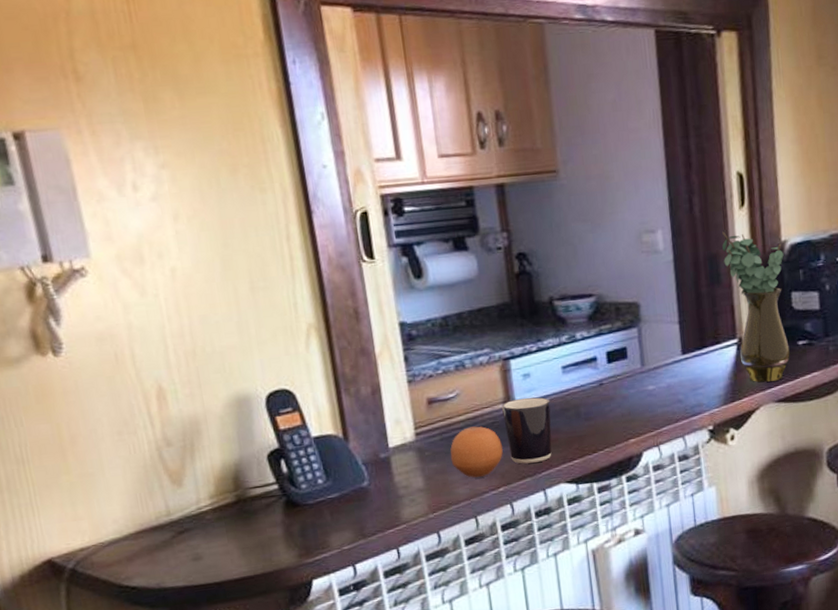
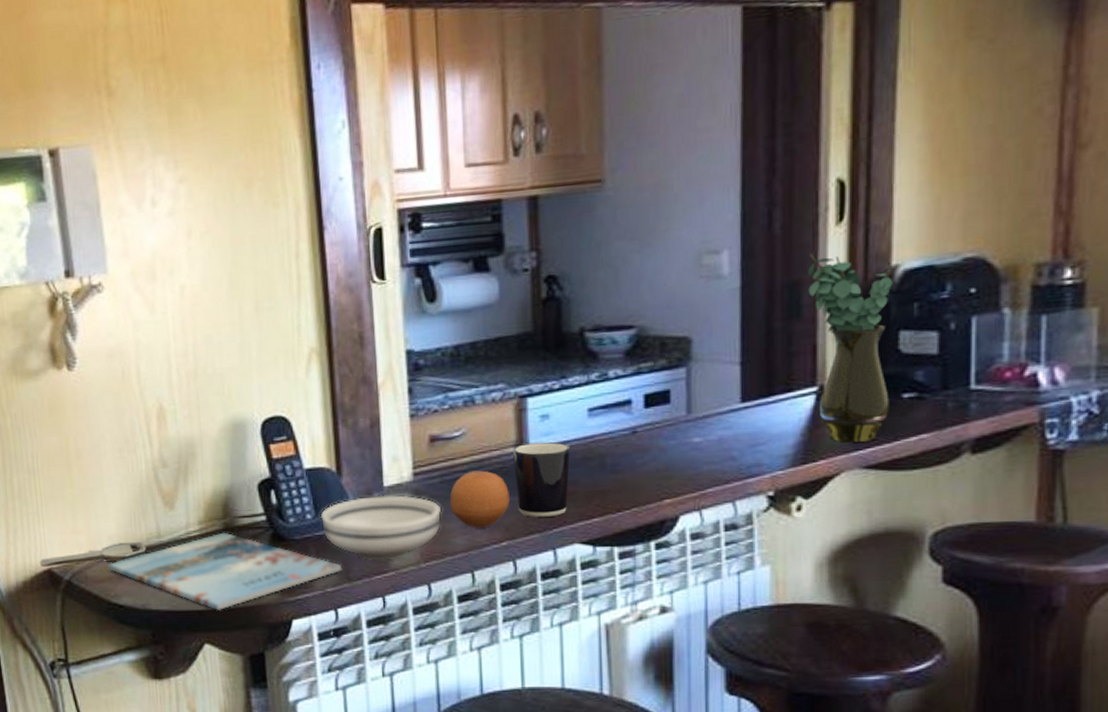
key: none [37,521,157,559] -> present [39,541,147,568]
magazine: none [116,503,357,580] -> present [109,532,343,610]
bowl: none [331,454,445,517] -> present [320,495,442,561]

